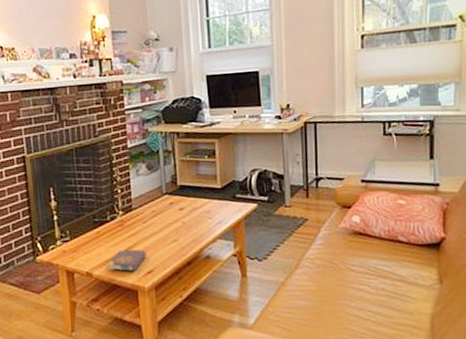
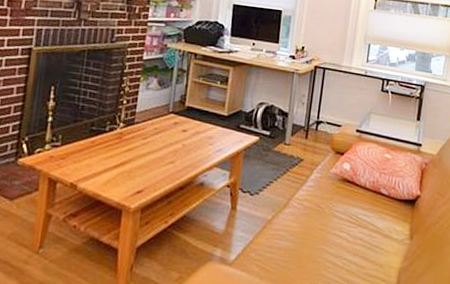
book: present [107,248,147,271] -> none [95,163,140,189]

